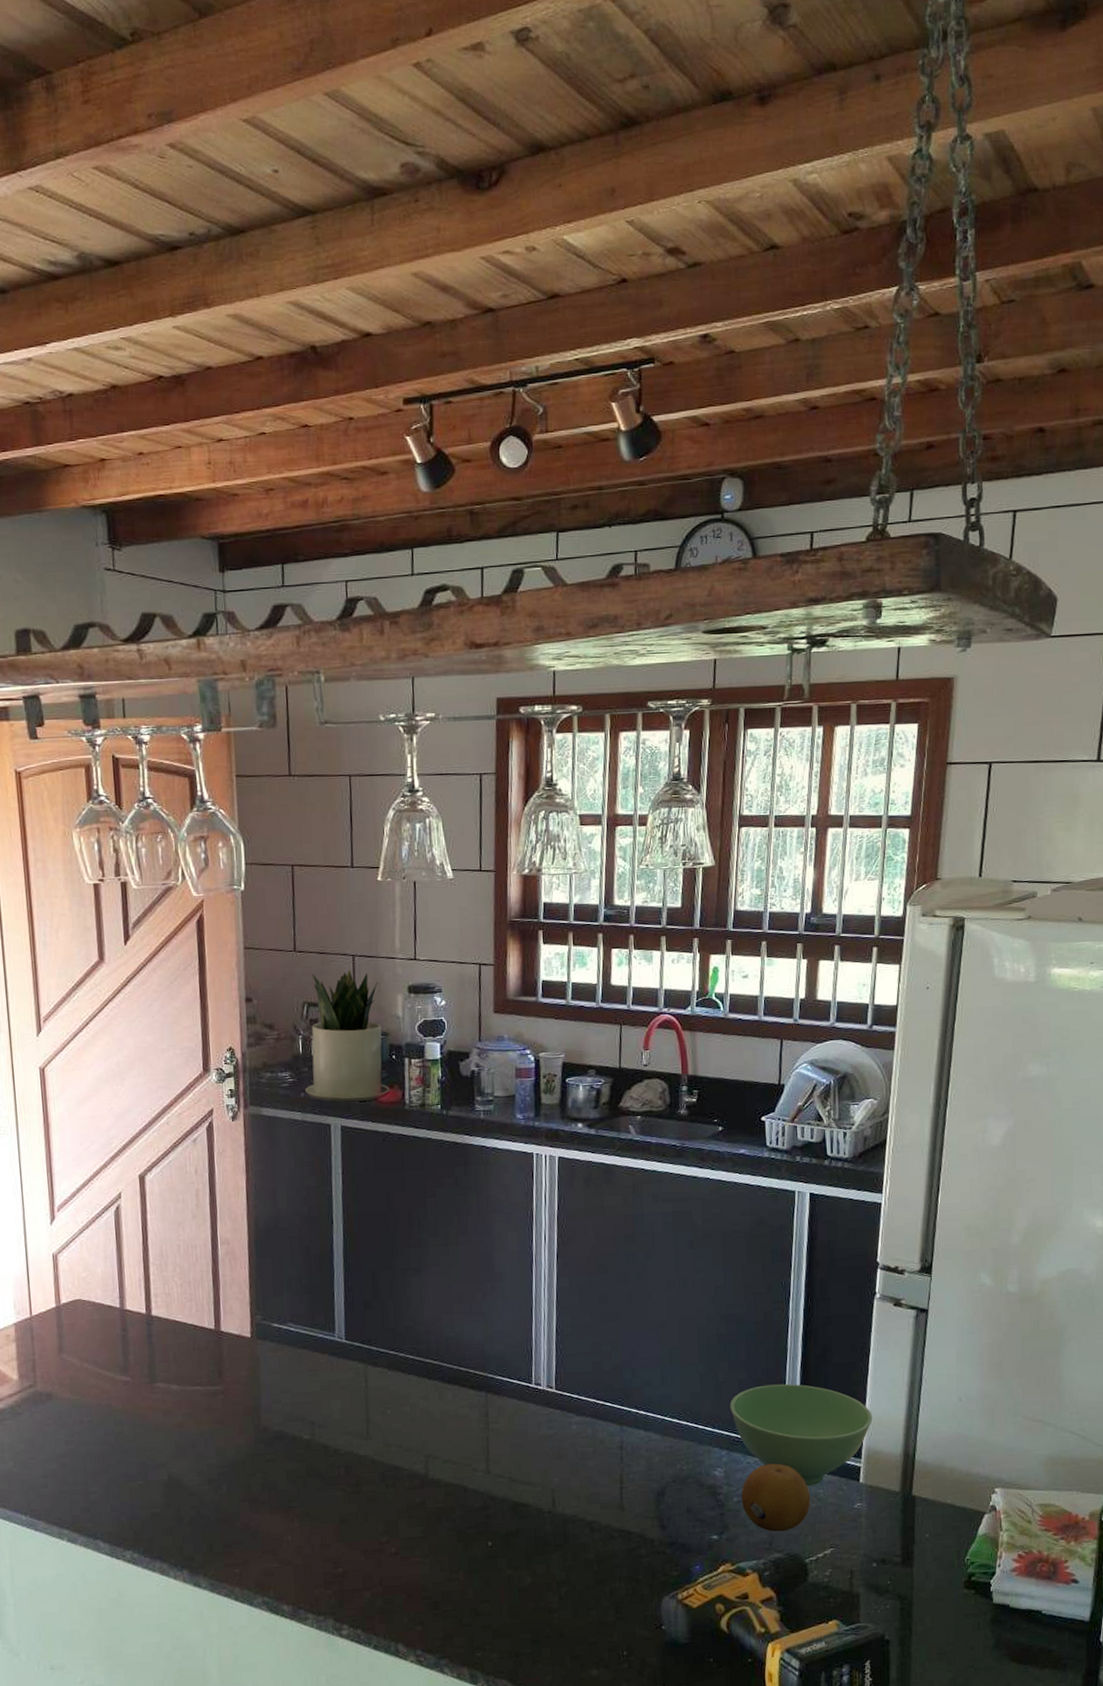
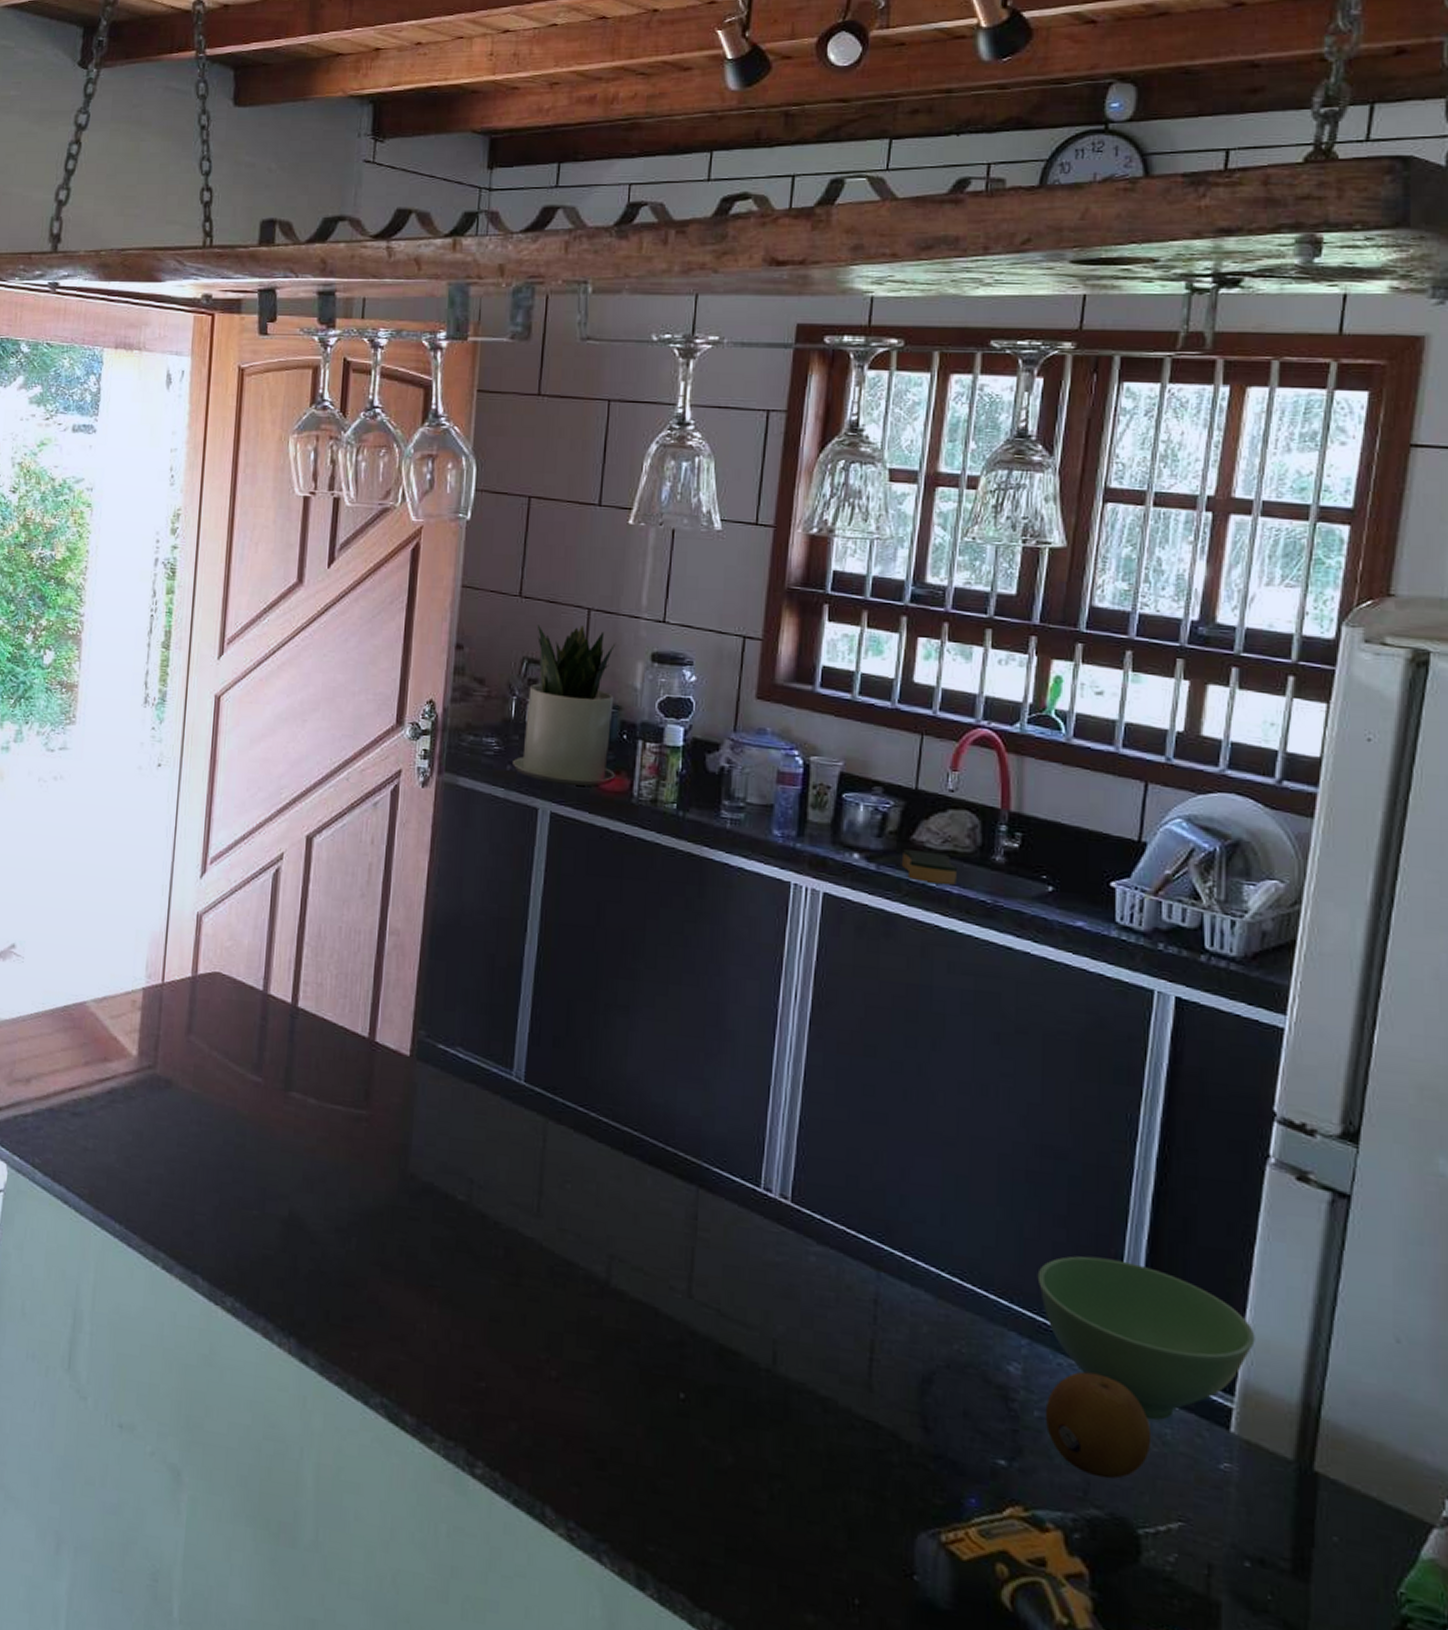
sponge: none [613,1114,655,1138] -> present [901,849,958,886]

